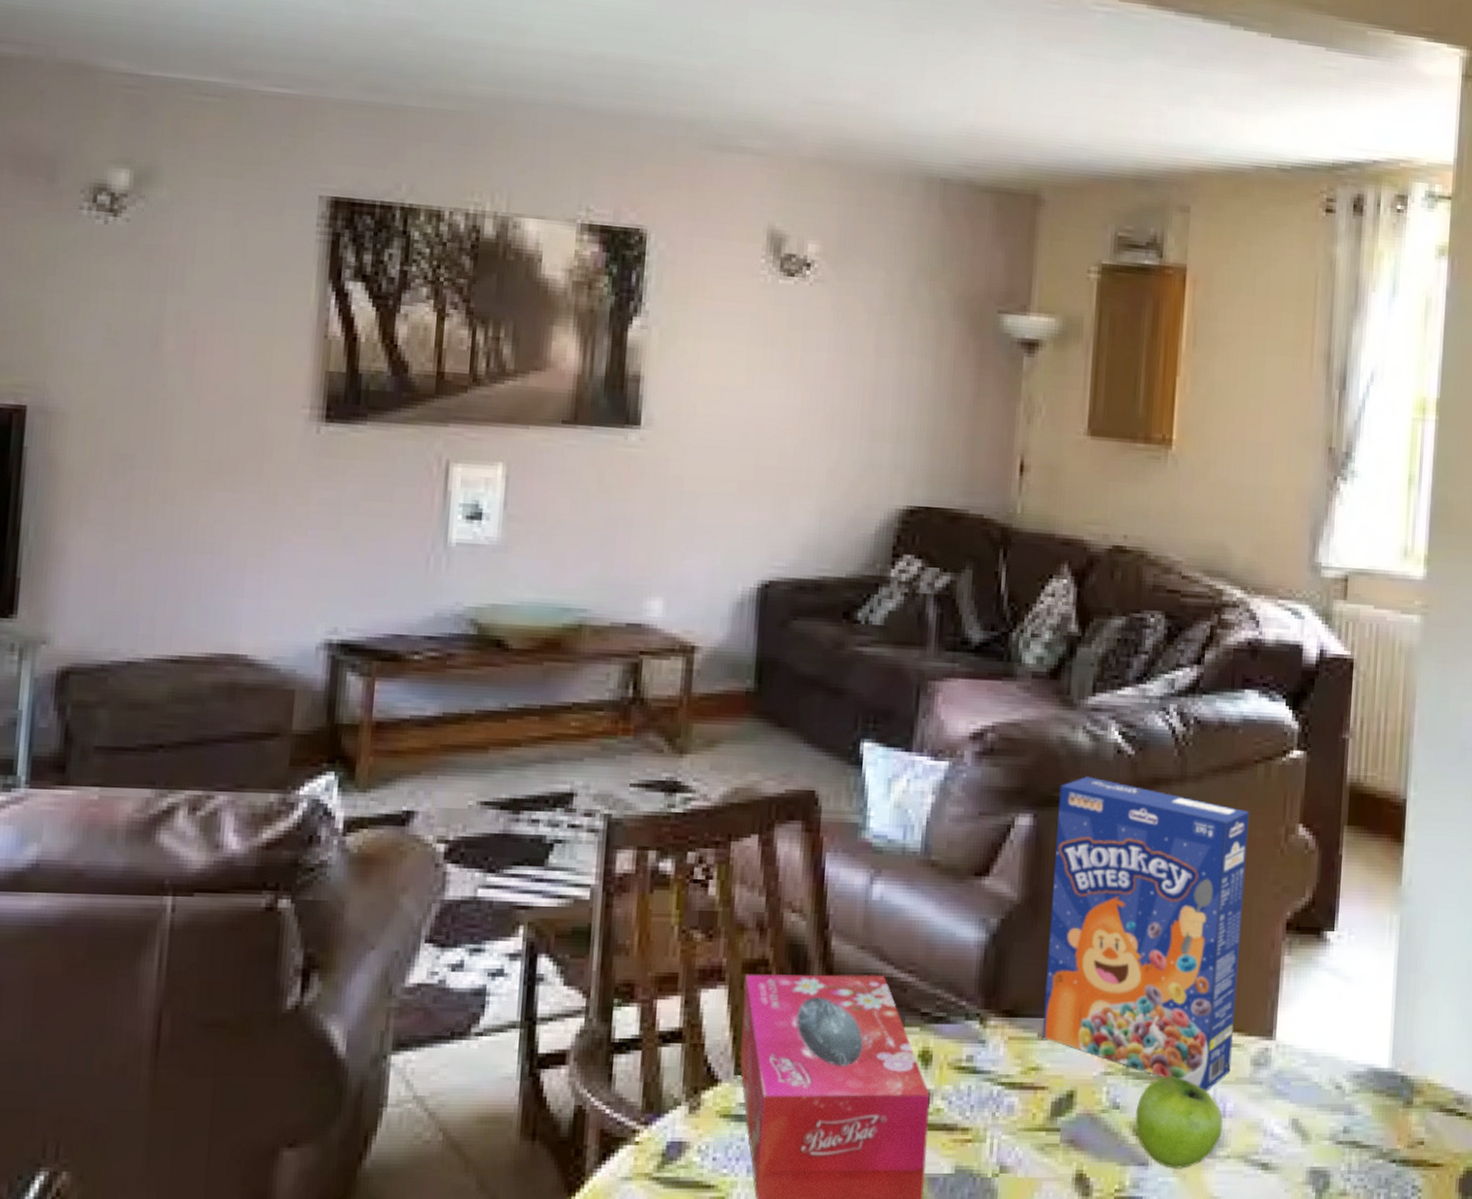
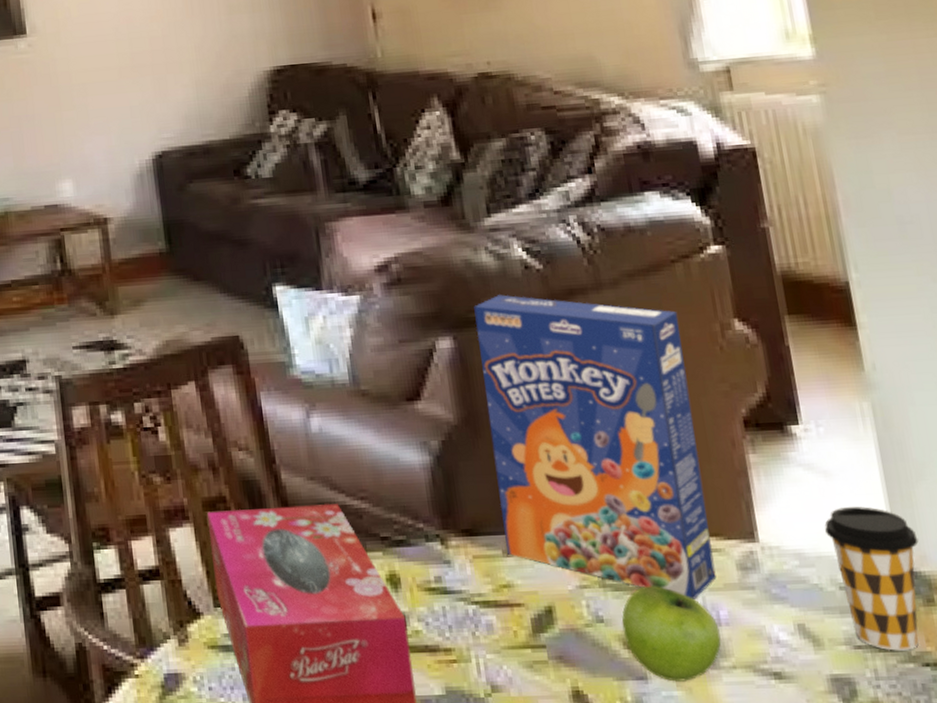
coffee cup: none [1334,1012,1412,1148] -> present [824,506,919,651]

